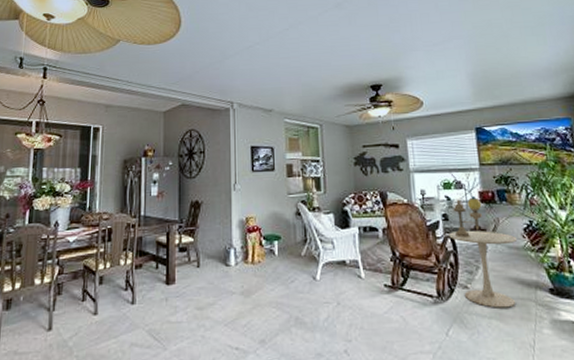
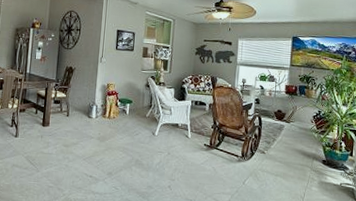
side table: present [449,230,518,308] -> none [257,112,307,170]
table lamp: present [453,196,482,237] -> none [262,88,286,118]

